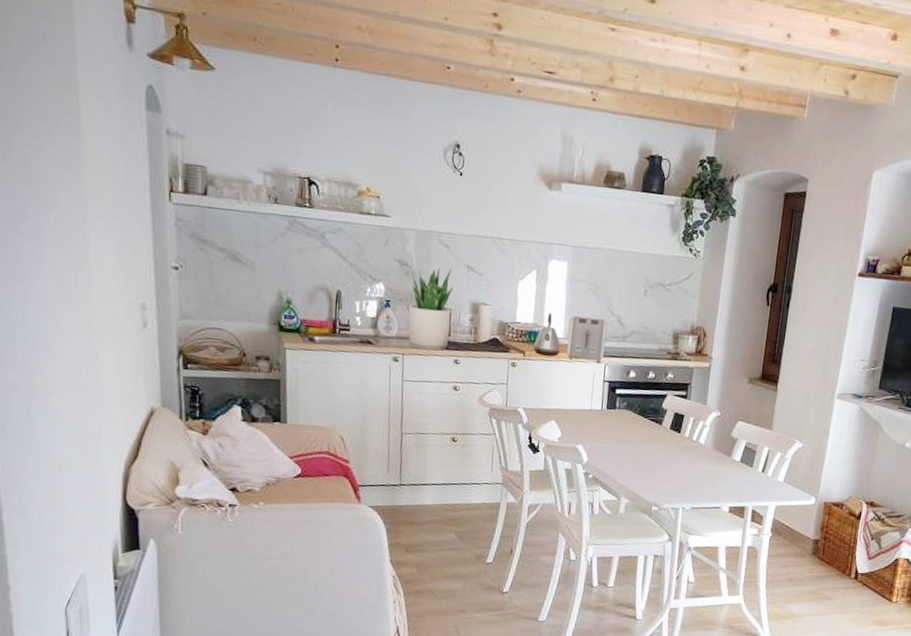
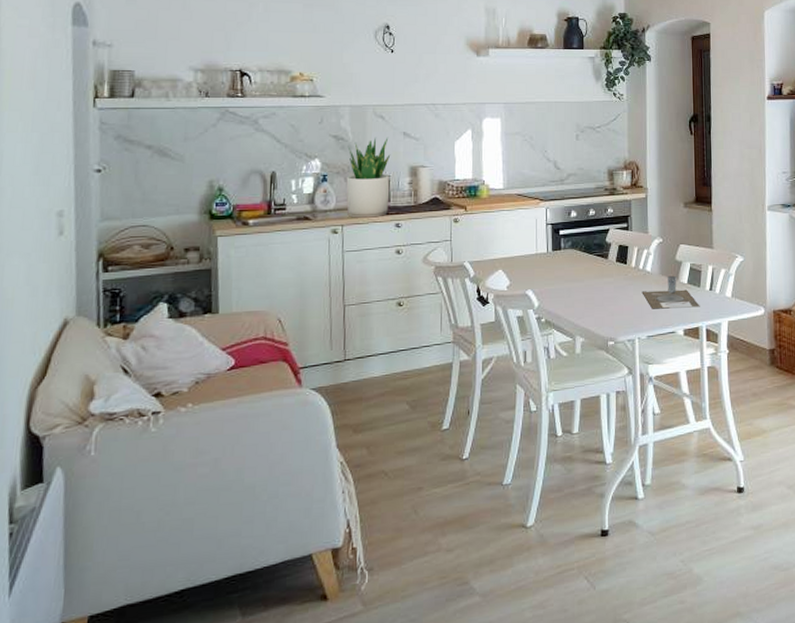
kettle: present [533,313,561,357] -> none [474,167,501,209]
toaster: present [566,316,608,363] -> none [507,166,545,208]
place setting: none [692,451,750,487] -> present [642,275,700,309]

